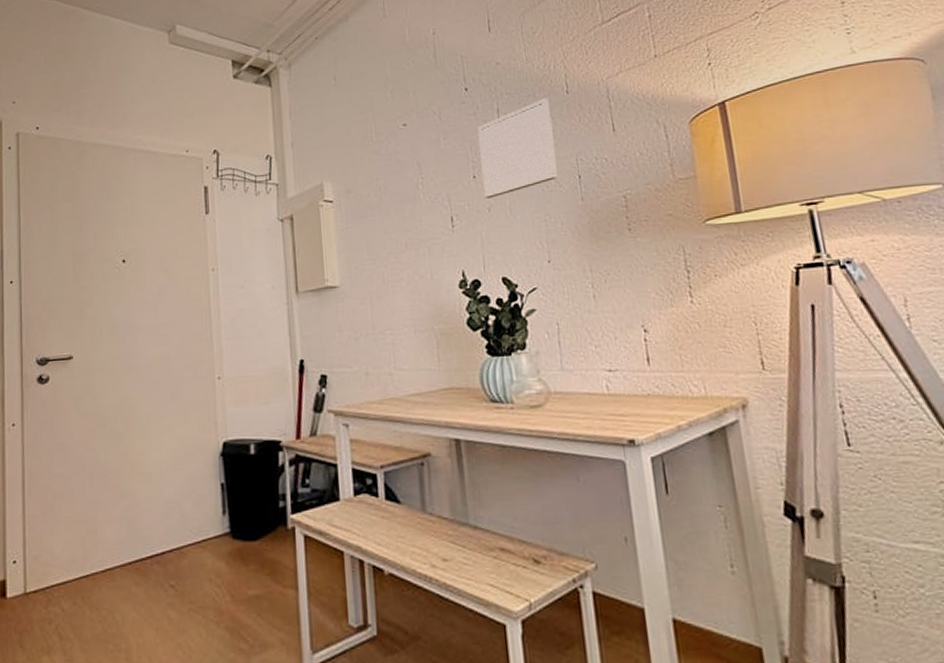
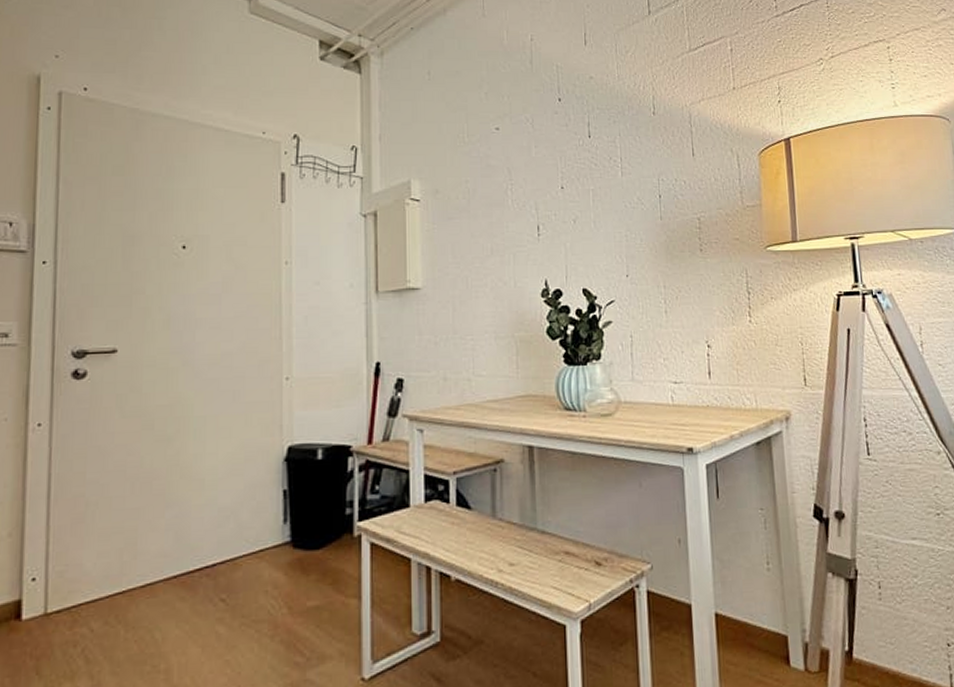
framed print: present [477,98,558,199] -> none [568,117,641,210]

